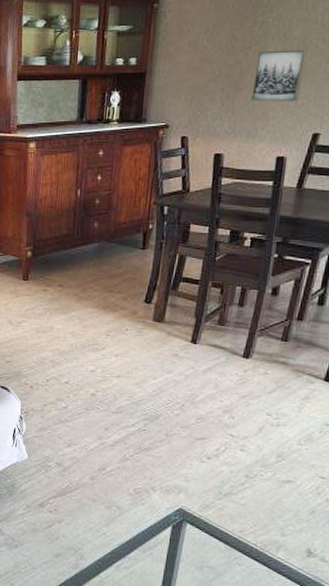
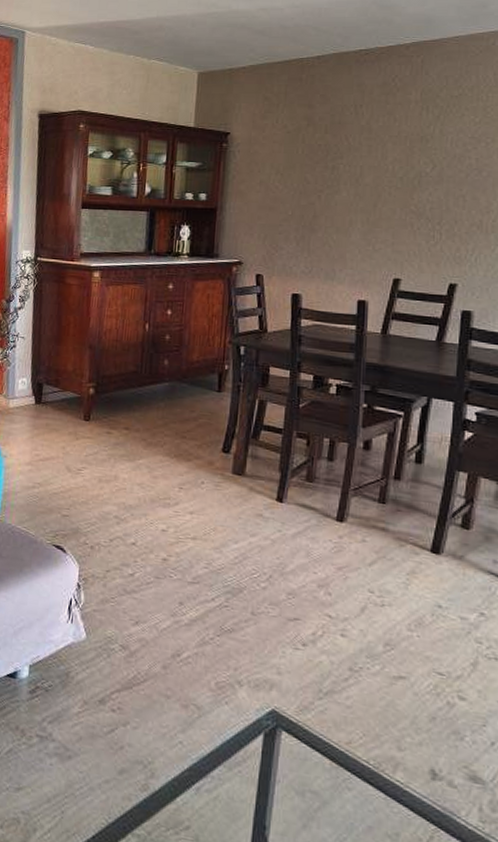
wall art: present [251,49,308,102] -> none [327,195,381,245]

